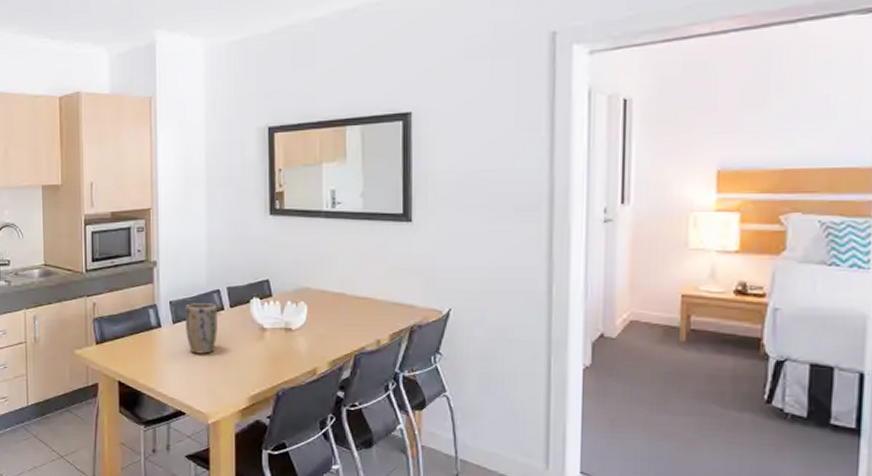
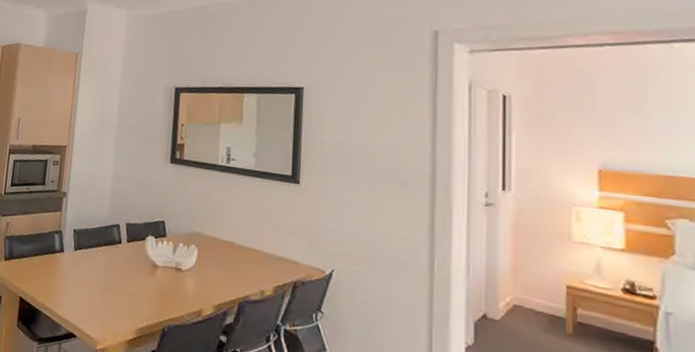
plant pot: present [186,303,217,354] -> none [85,234,116,283]

